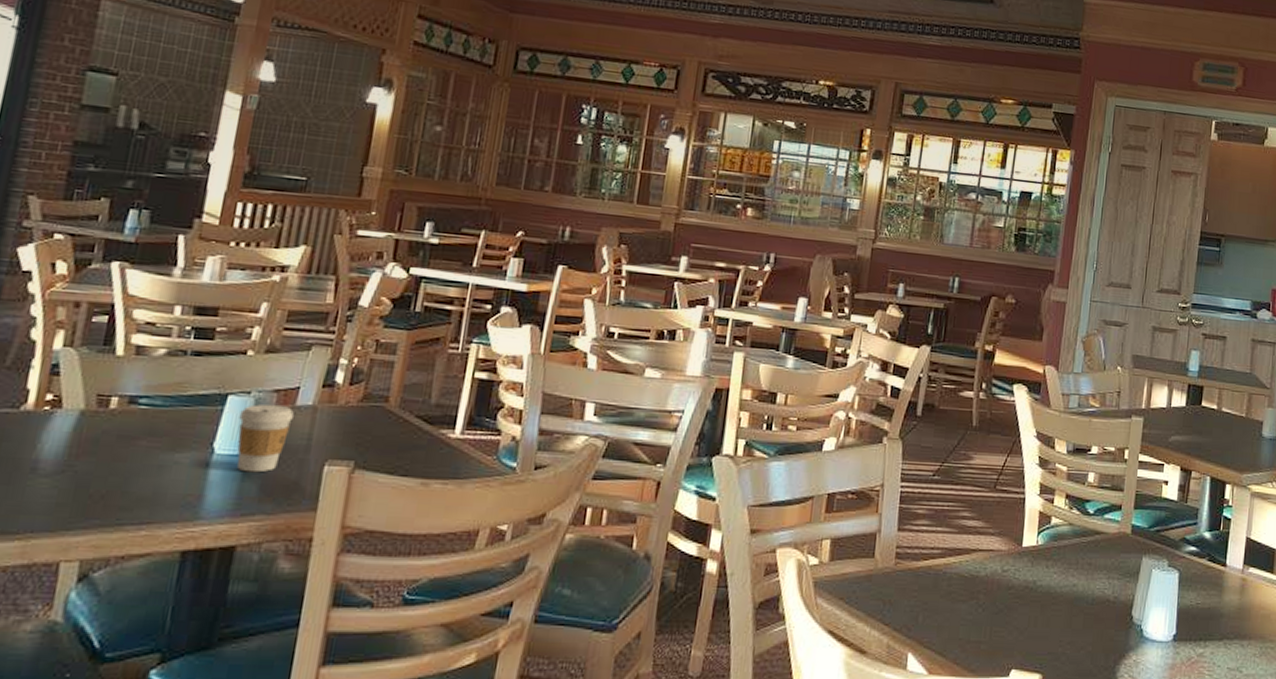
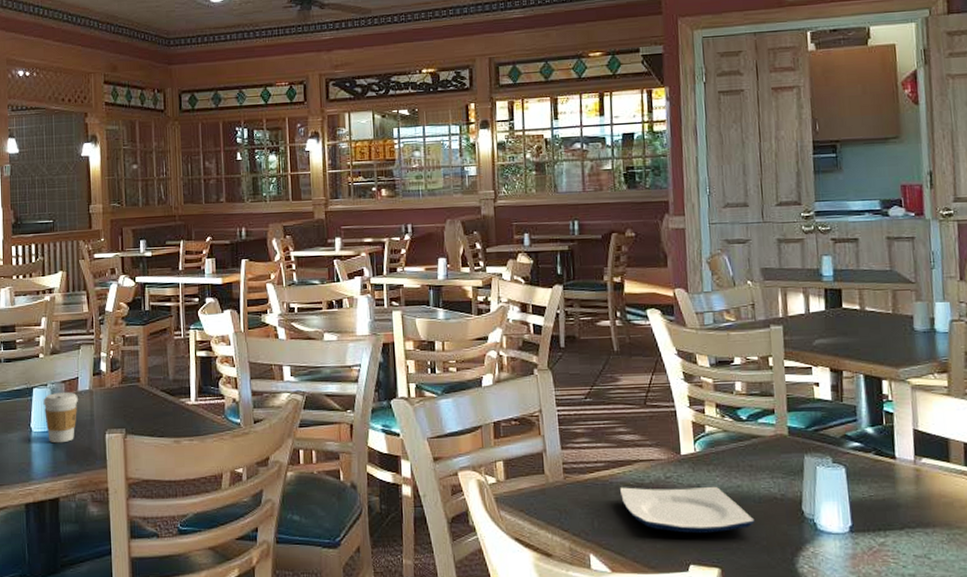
plate: none [951,578,1084,635] -> present [619,486,755,534]

